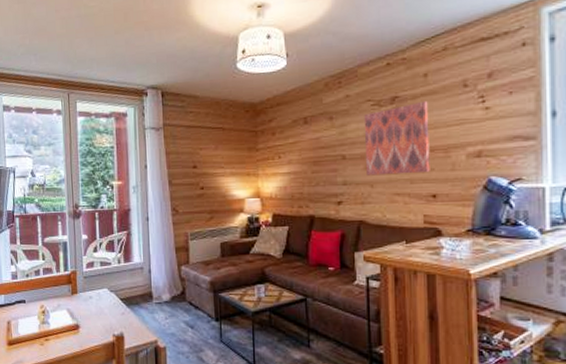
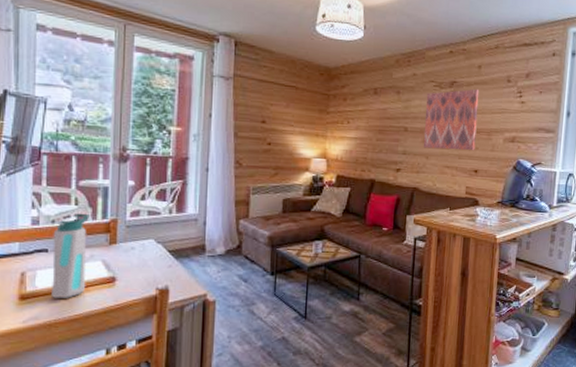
water bottle: none [28,267,56,344] -> present [50,213,91,298]

